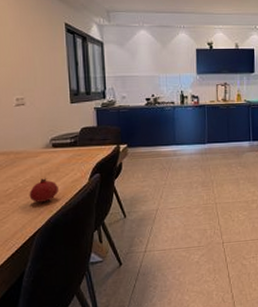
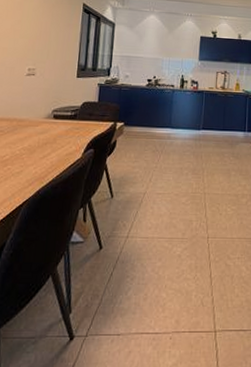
fruit: present [29,177,58,203] -> none [23,147,53,172]

